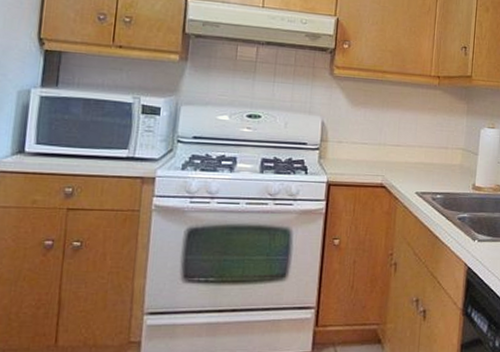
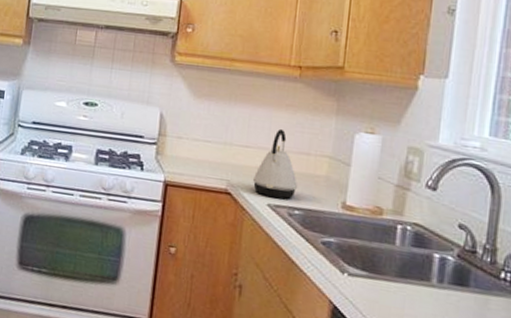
kettle: none [403,128,439,187] -> present [252,128,297,199]

